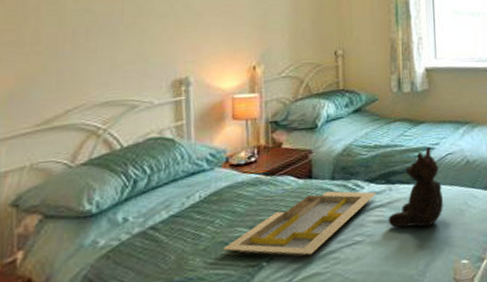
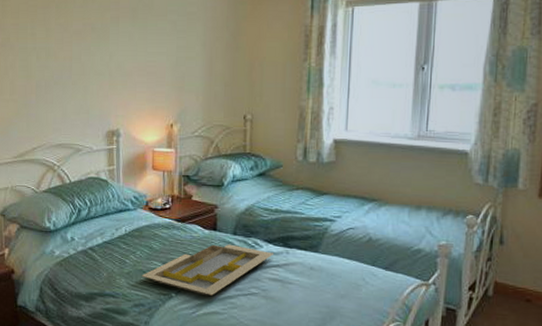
teddy bear: present [388,146,443,228] -> none [282,218,340,294]

